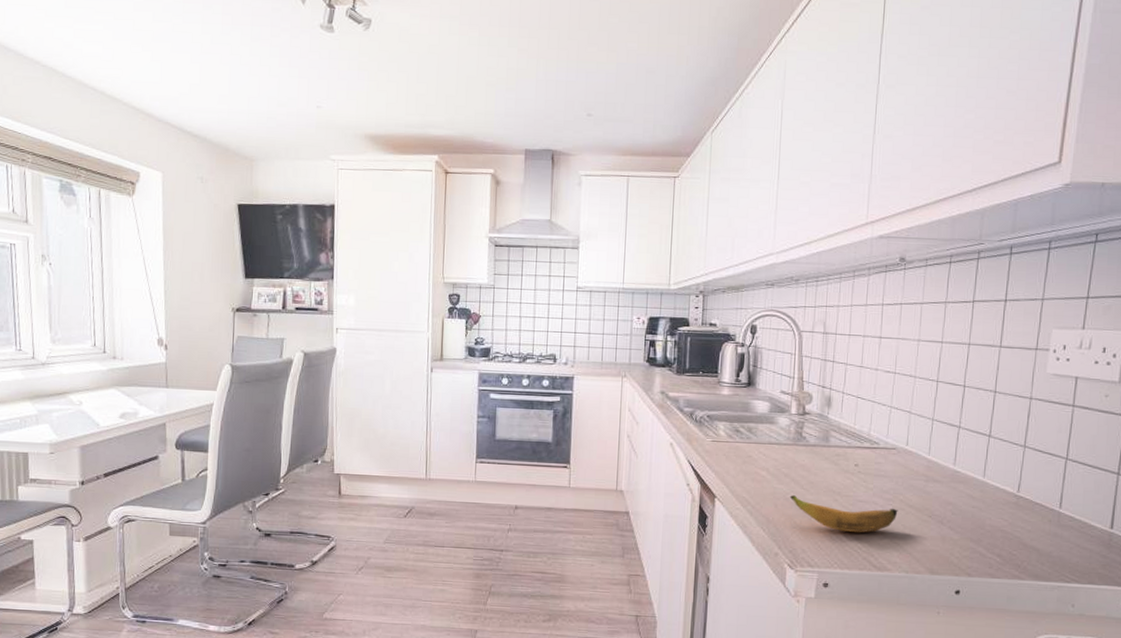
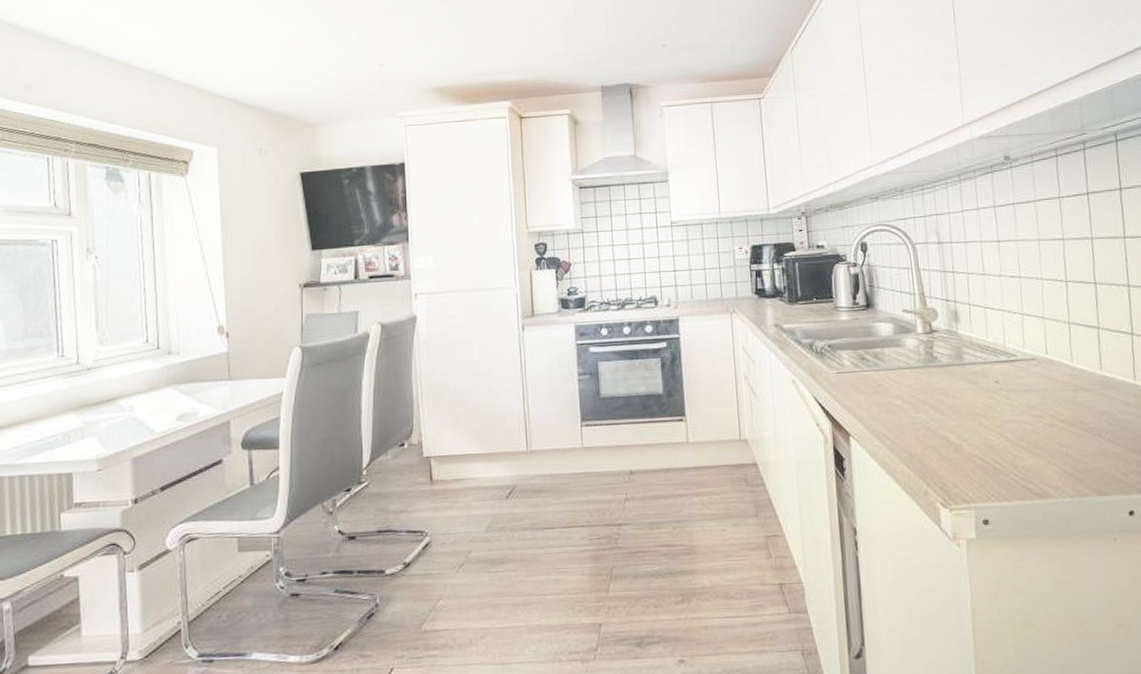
banana: present [789,495,898,533] -> none [930,423,1051,459]

